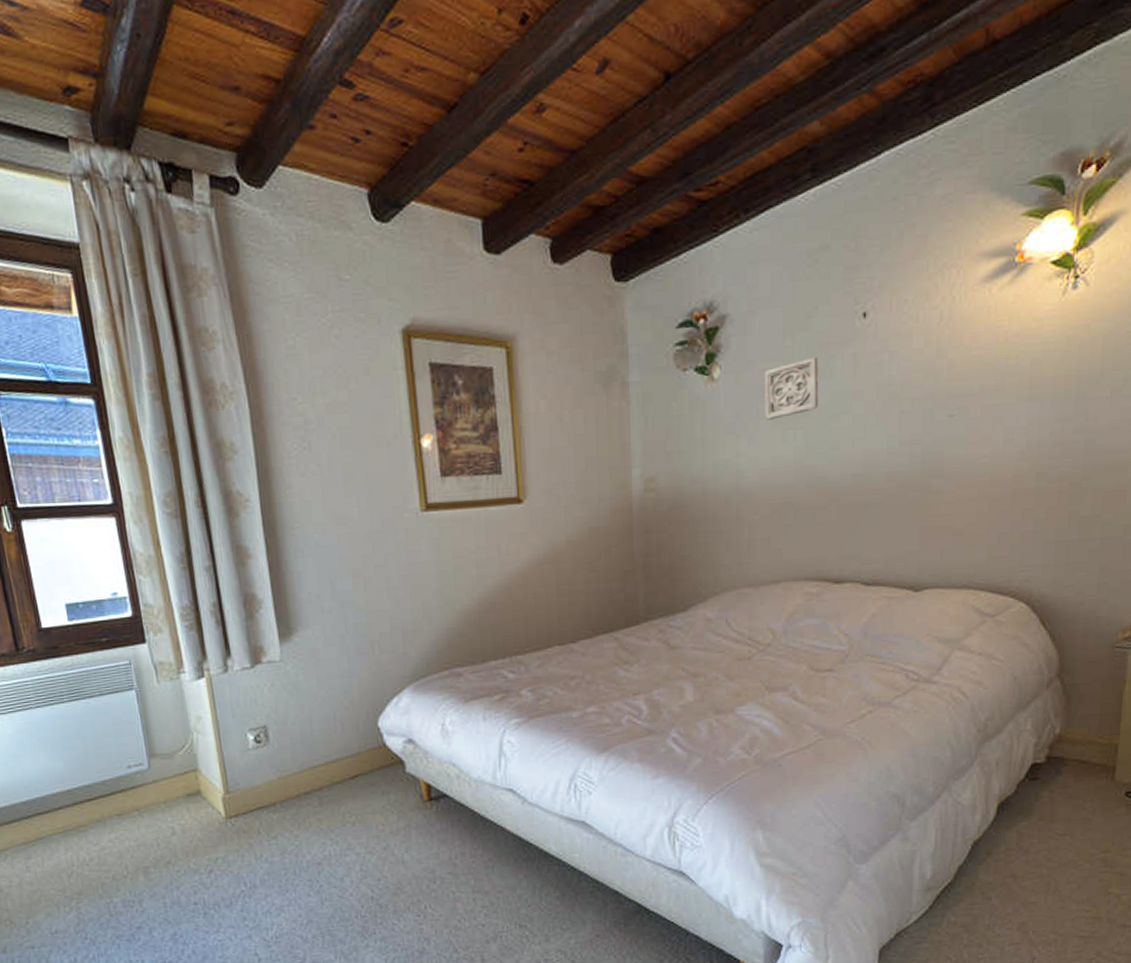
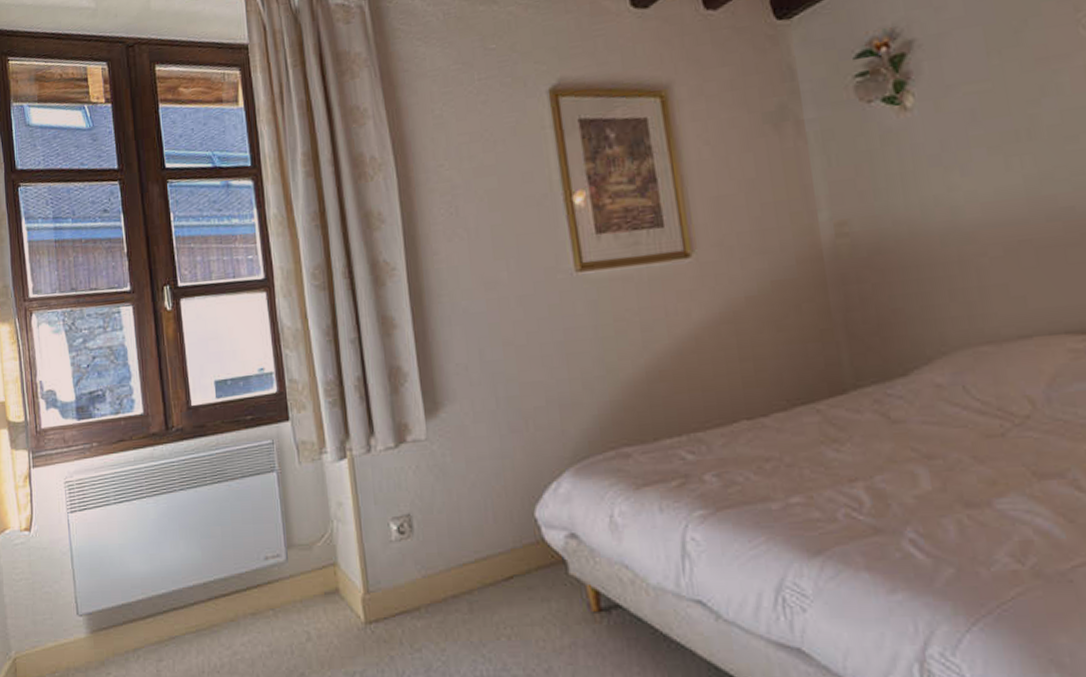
wall ornament: present [765,357,819,420] -> none [970,73,1048,148]

